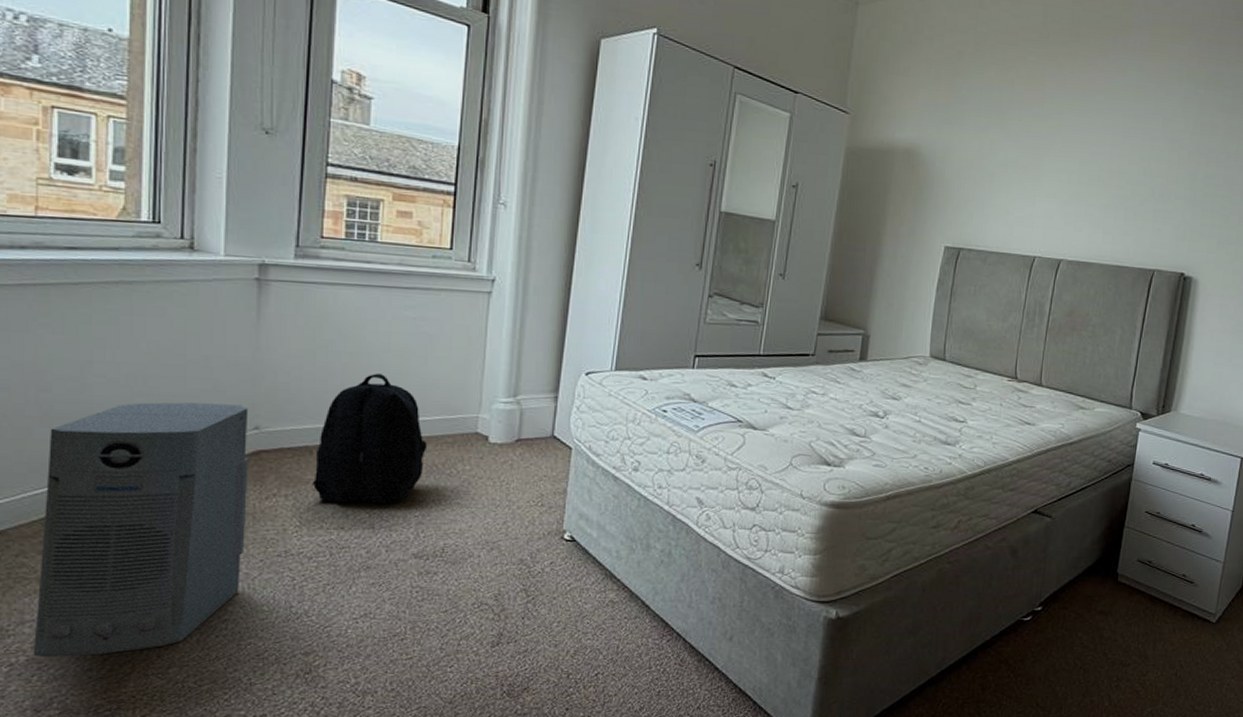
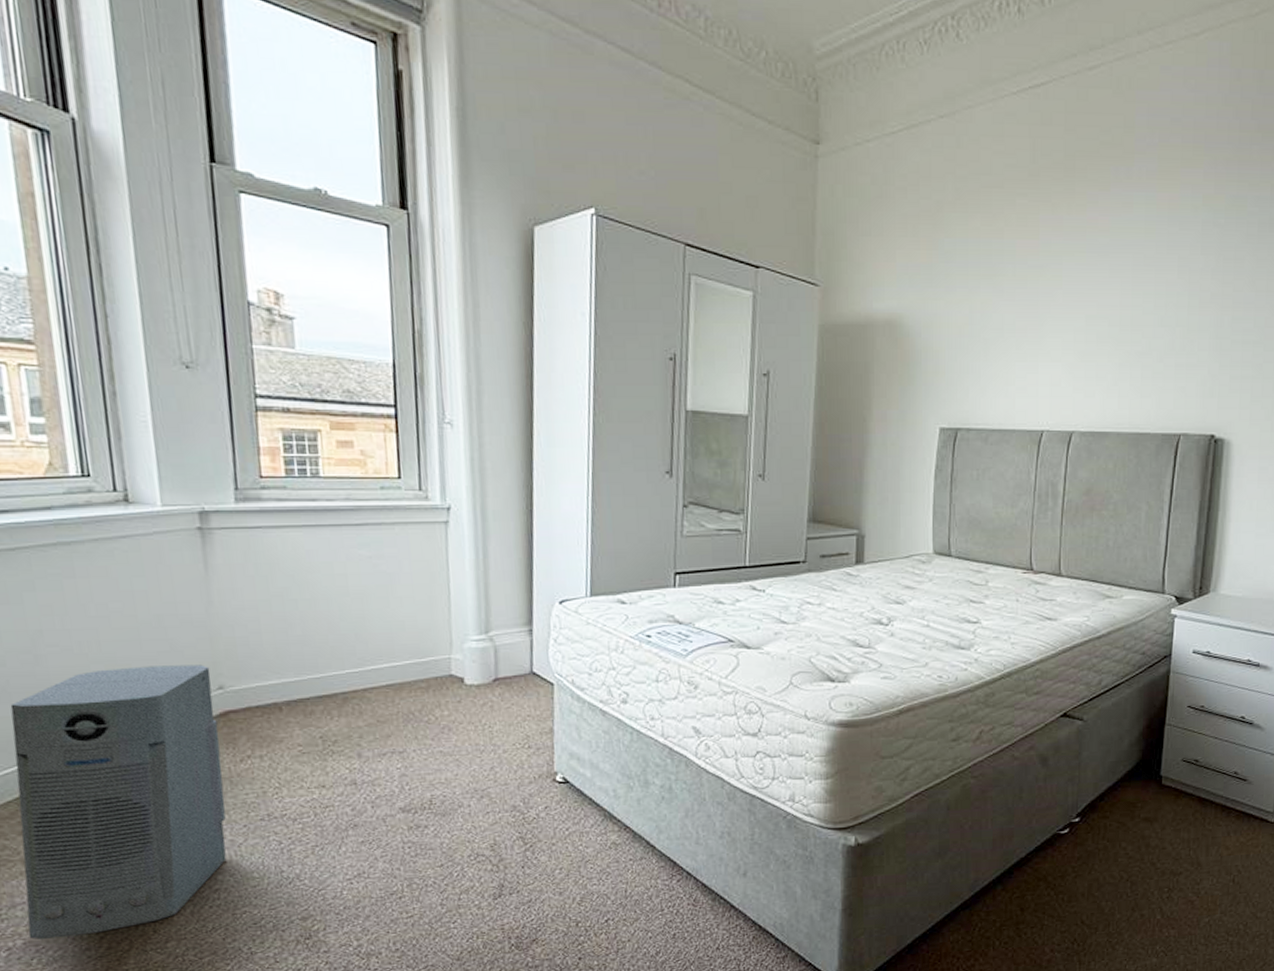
backpack: present [312,373,428,505] -> none [285,619,401,760]

